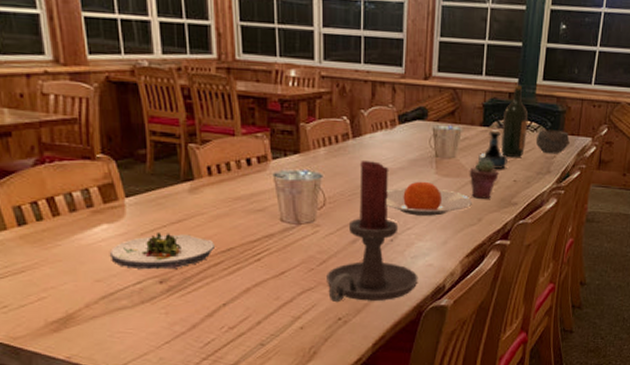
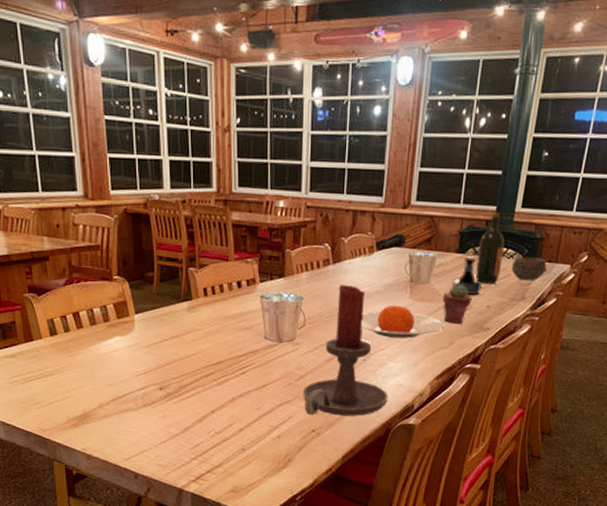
salad plate: present [110,233,214,270] -> none [121,345,206,378]

